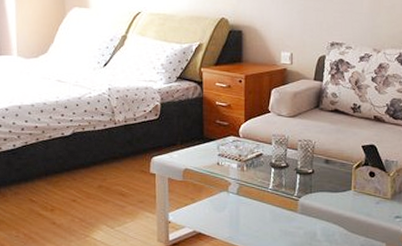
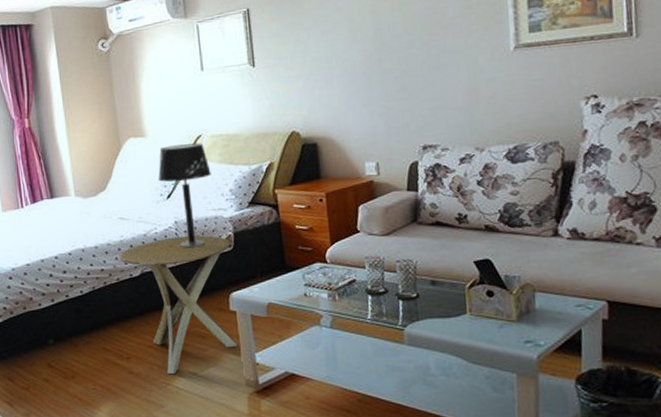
side table: none [53,102,156,228] -> present [119,235,238,375]
table lamp: none [98,18,146,114] -> present [158,143,211,248]

